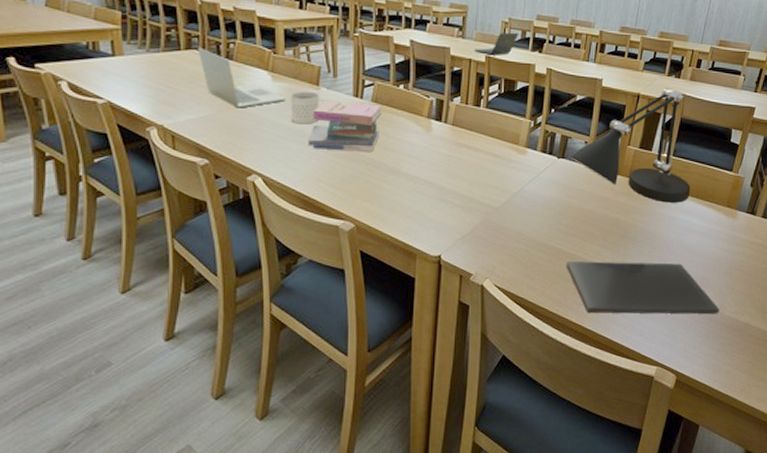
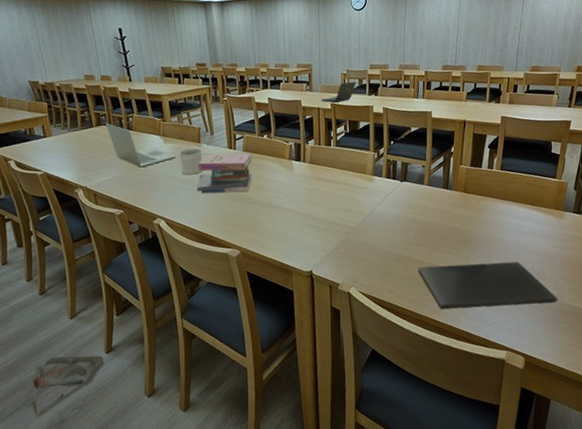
bag: none [47,341,161,422] -> present [26,355,104,419]
desk lamp: present [571,87,691,203] -> none [412,112,520,211]

